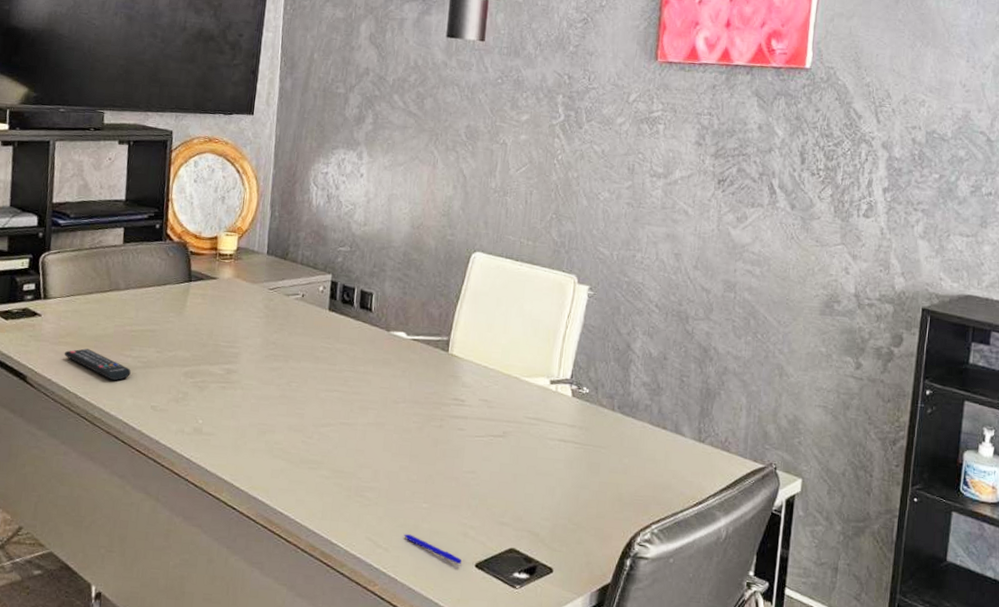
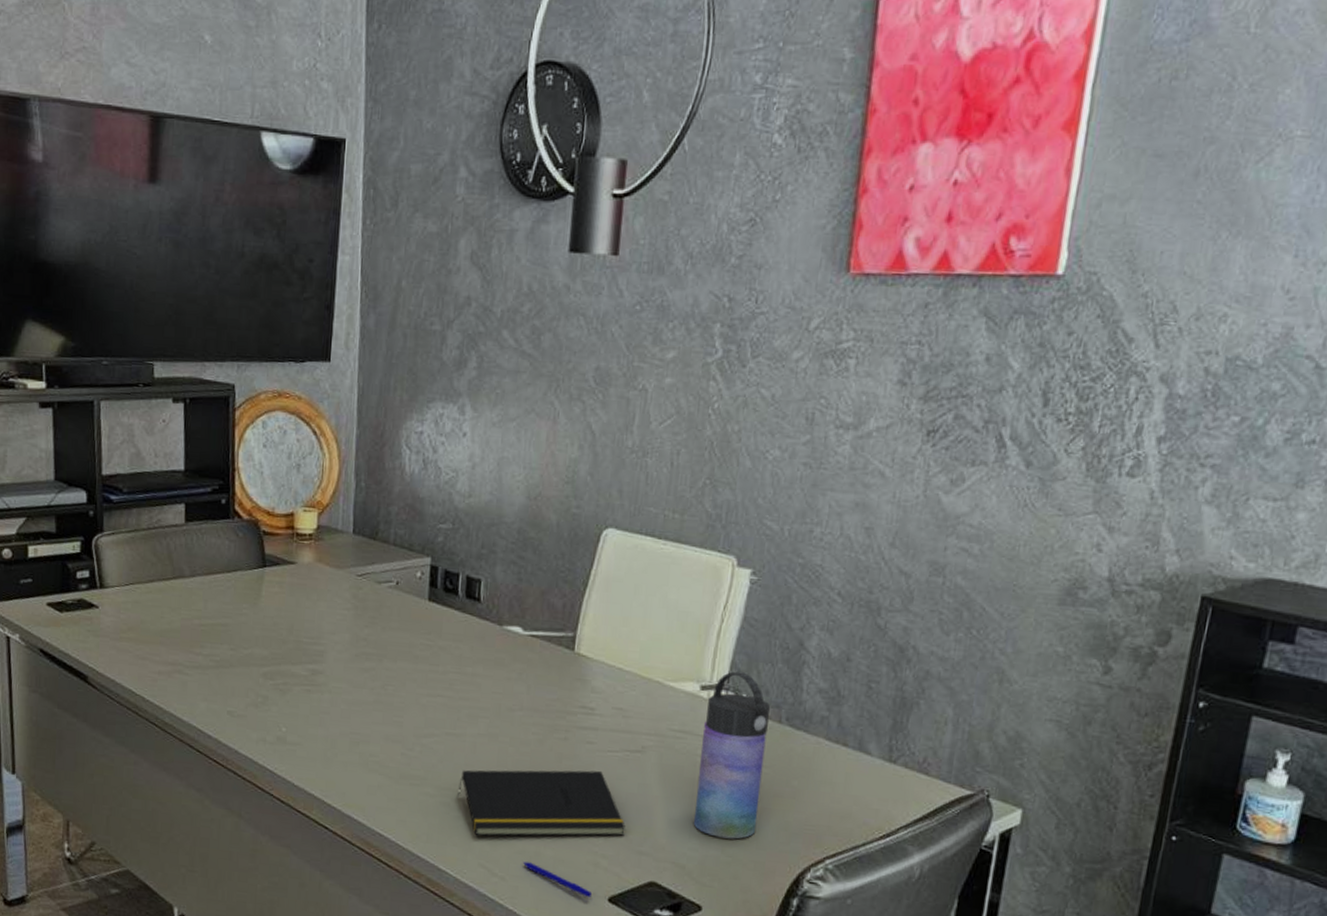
remote control: present [64,348,131,381] -> none [126,645,202,682]
notepad: none [348,453,490,513] -> present [456,770,625,837]
water bottle: none [546,368,605,510] -> present [694,671,770,839]

